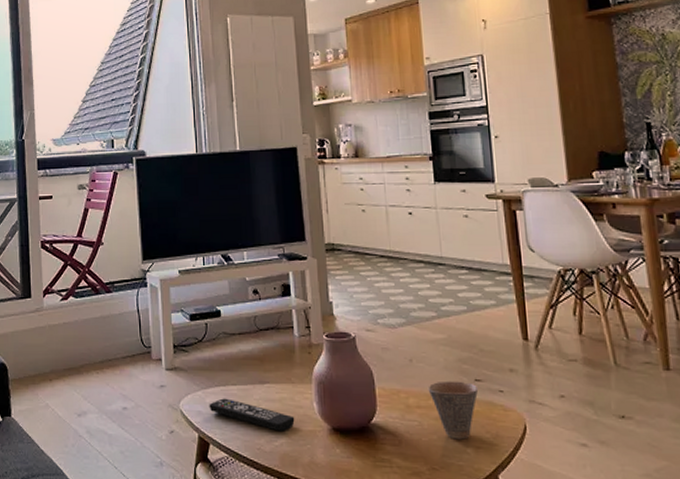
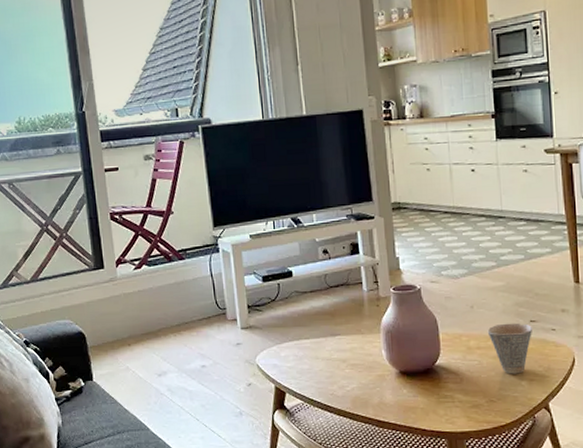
remote control: present [209,398,295,431] -> none [283,351,365,378]

